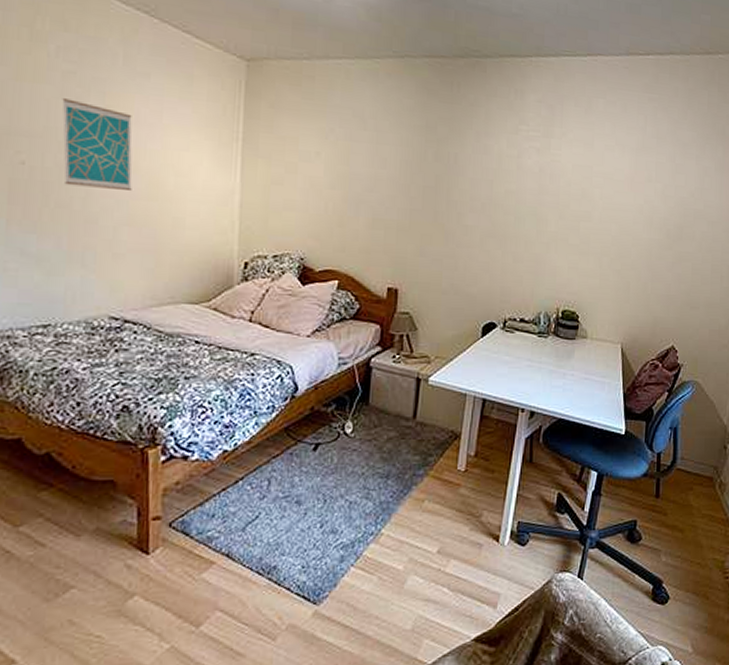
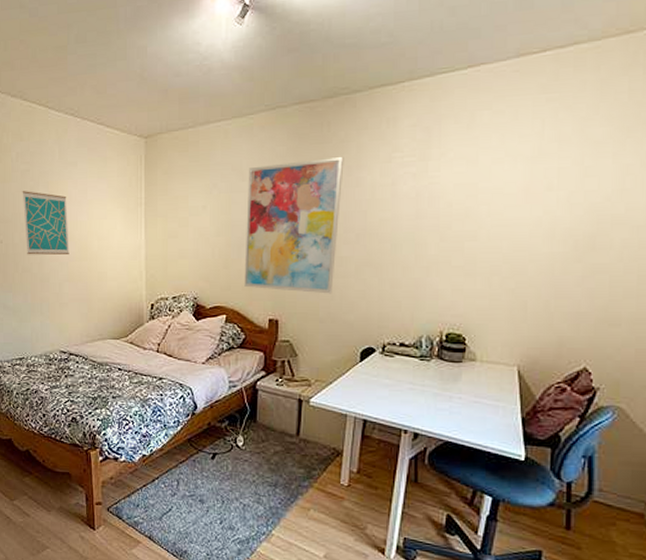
wall art: none [361,116,473,264] -> present [244,156,344,294]

